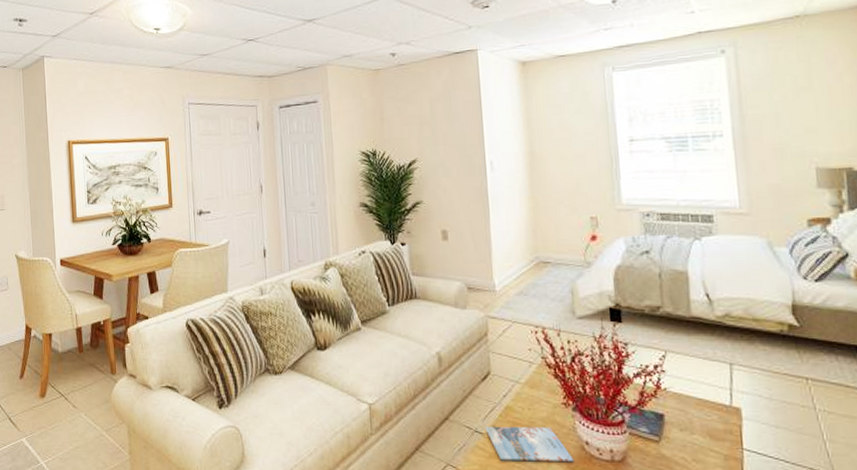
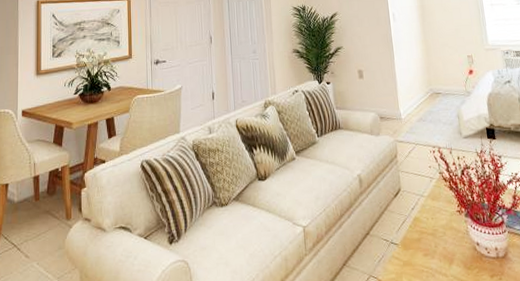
magazine: present [484,426,574,463] -> none [398,232,469,268]

